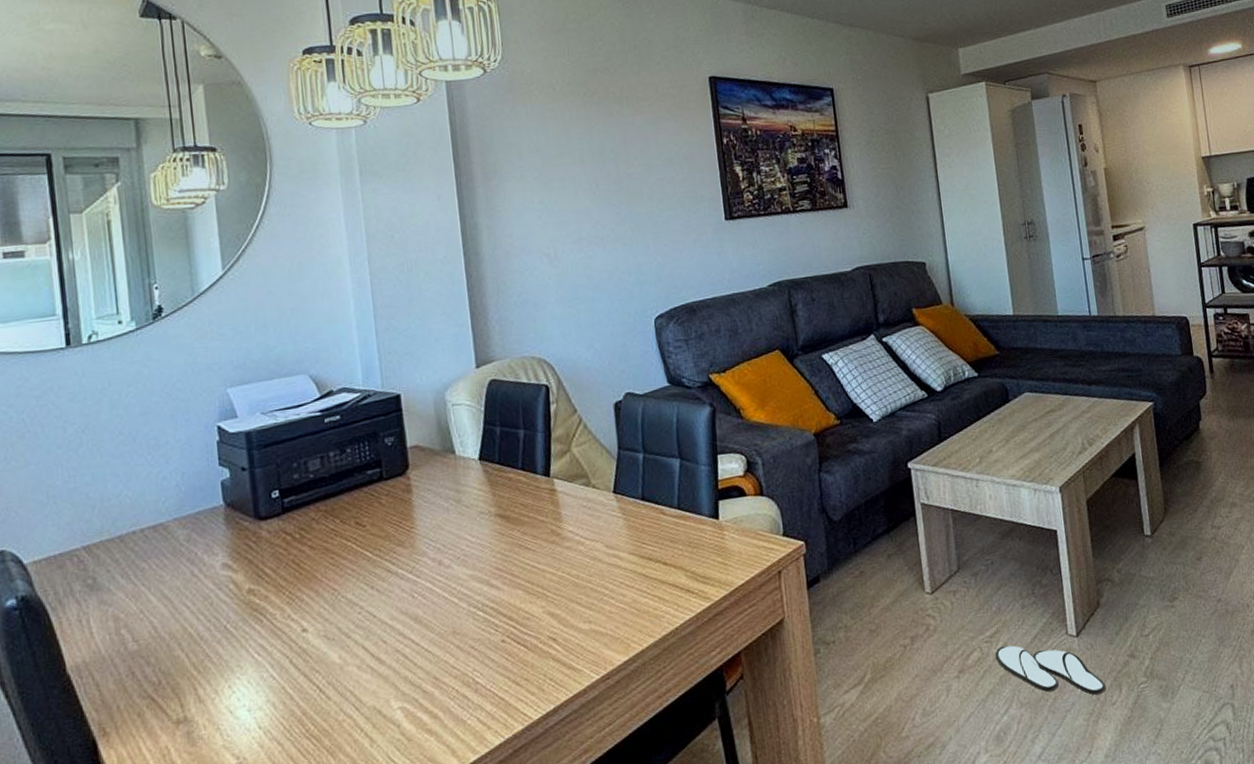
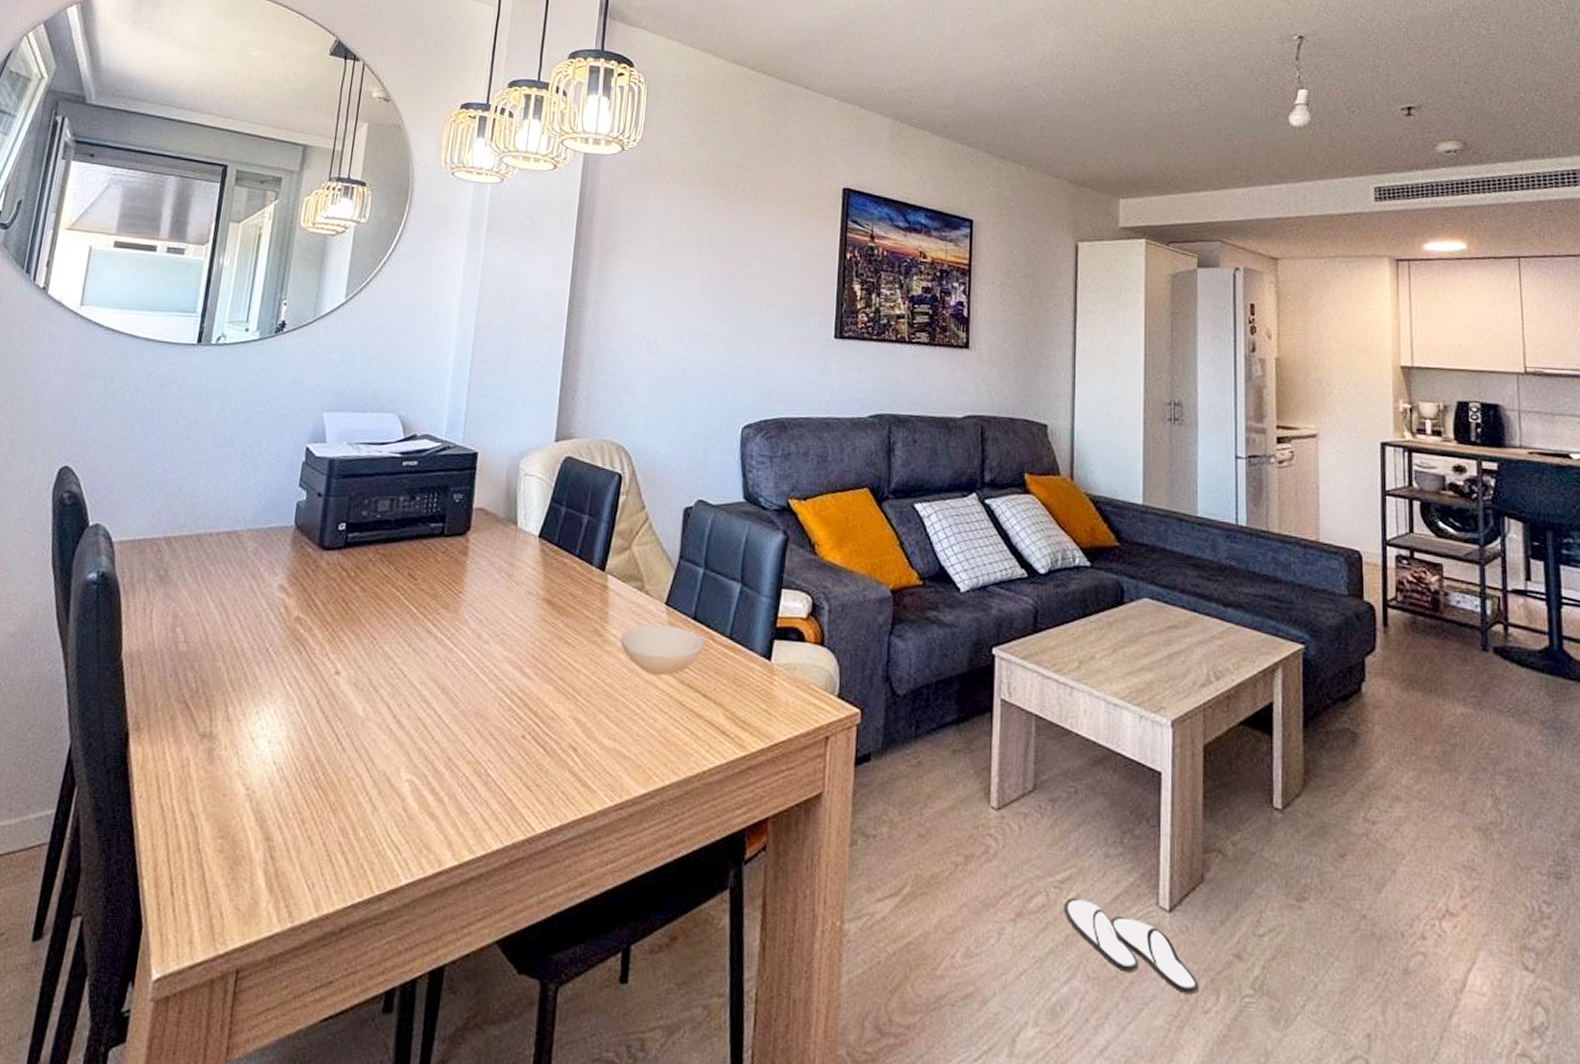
bowl: none [576,509,657,557] -> present [619,624,705,676]

